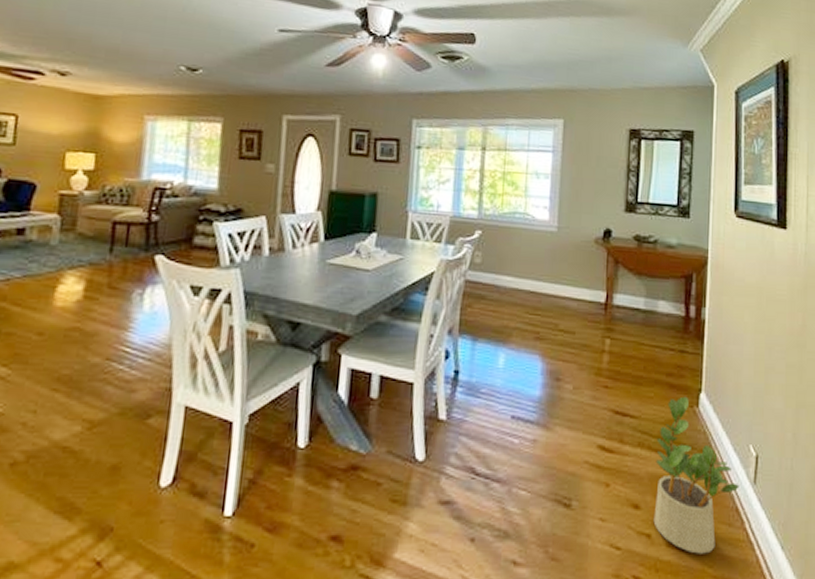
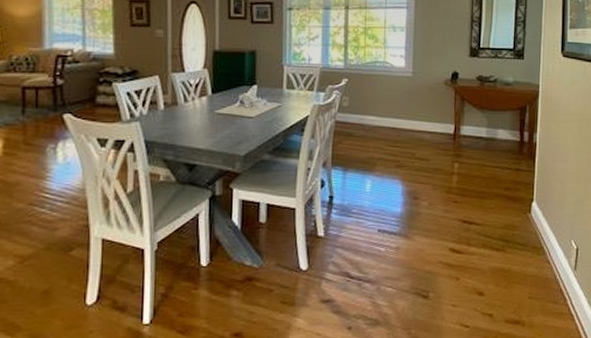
potted plant: present [653,396,739,554] -> none [495,205,563,327]

